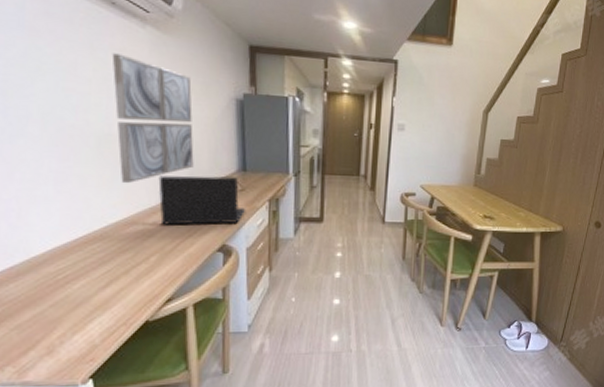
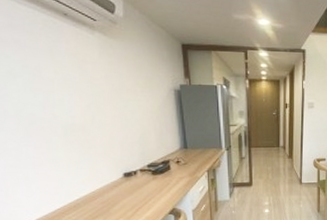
wall art: present [112,53,194,184] -> none [68,57,144,164]
laptop: present [158,175,245,225] -> none [116,154,189,195]

